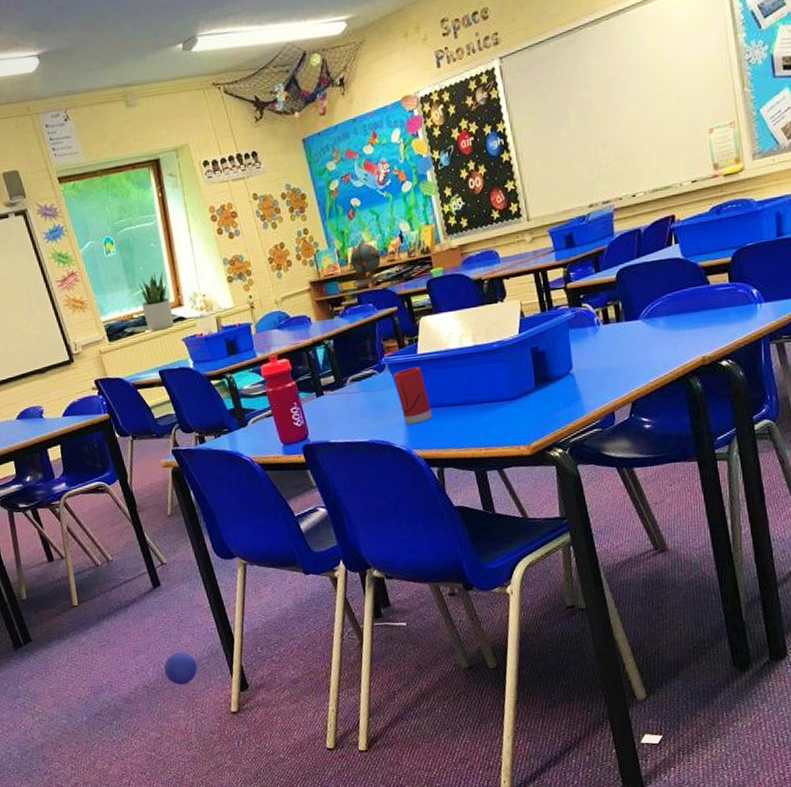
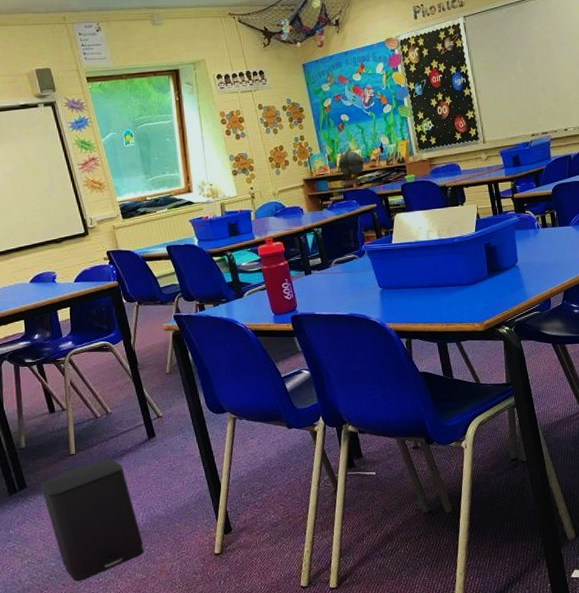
pedal bin: none [45,610,156,740] -> present [40,459,144,582]
planter: present [139,271,174,332] -> none [153,162,183,213]
ball: present [164,651,197,685] -> none [153,497,185,529]
cup: present [393,367,433,425] -> none [371,254,404,302]

